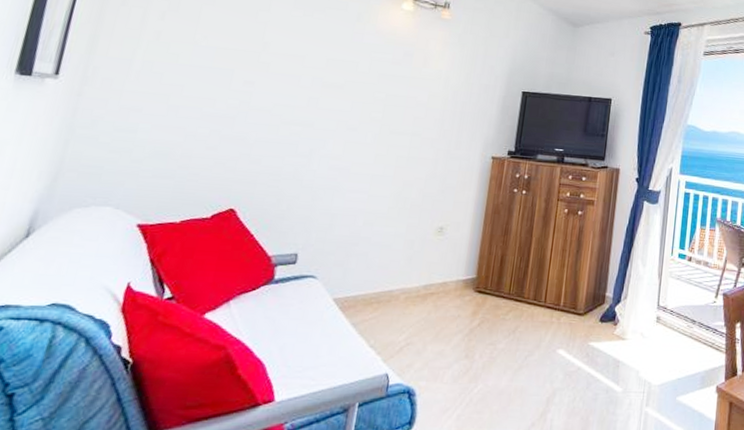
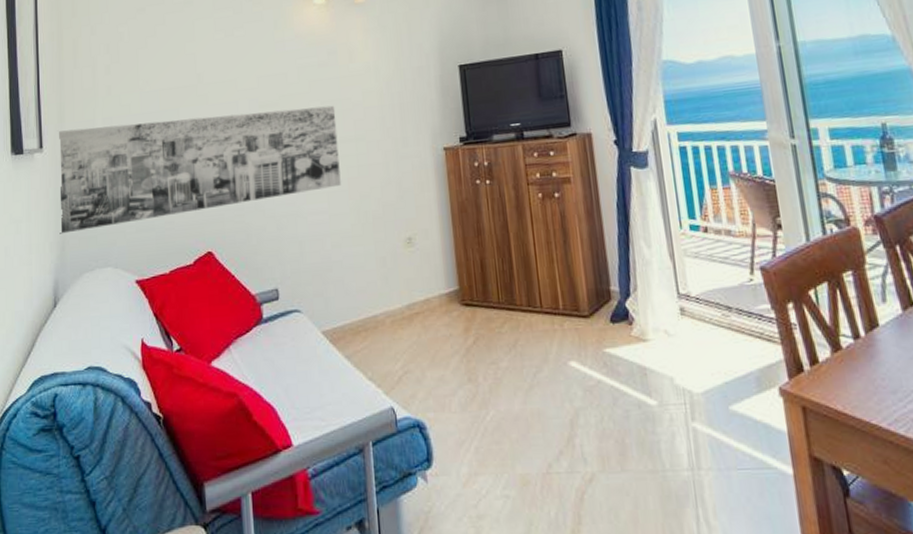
wall art: none [55,62,399,172] -> present [58,105,341,234]

